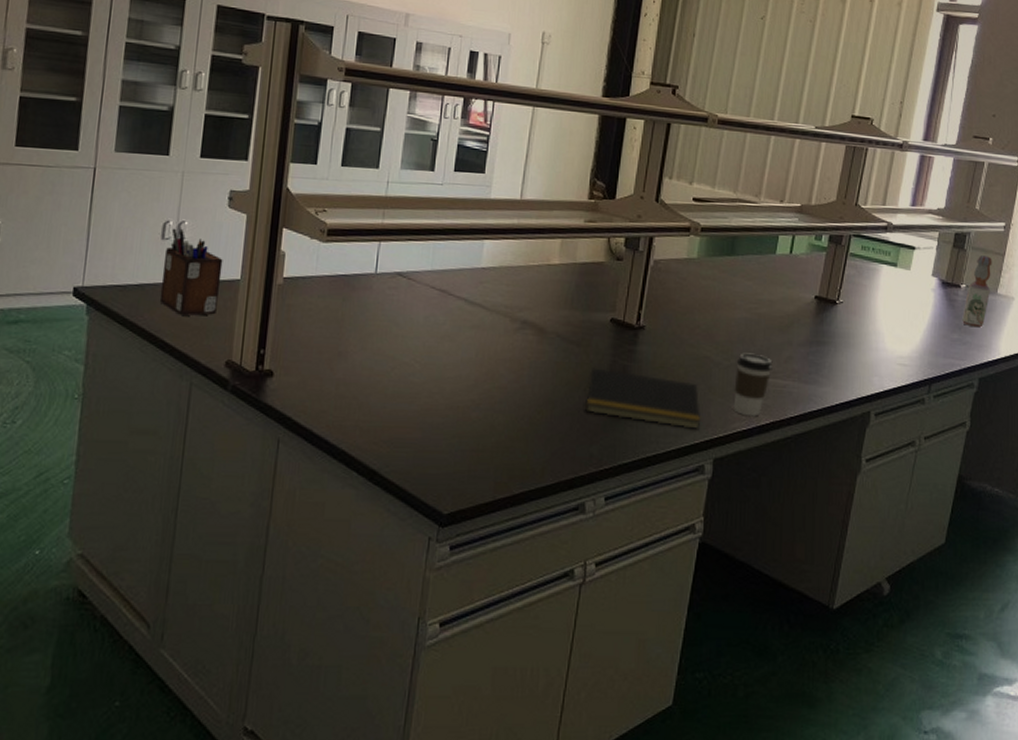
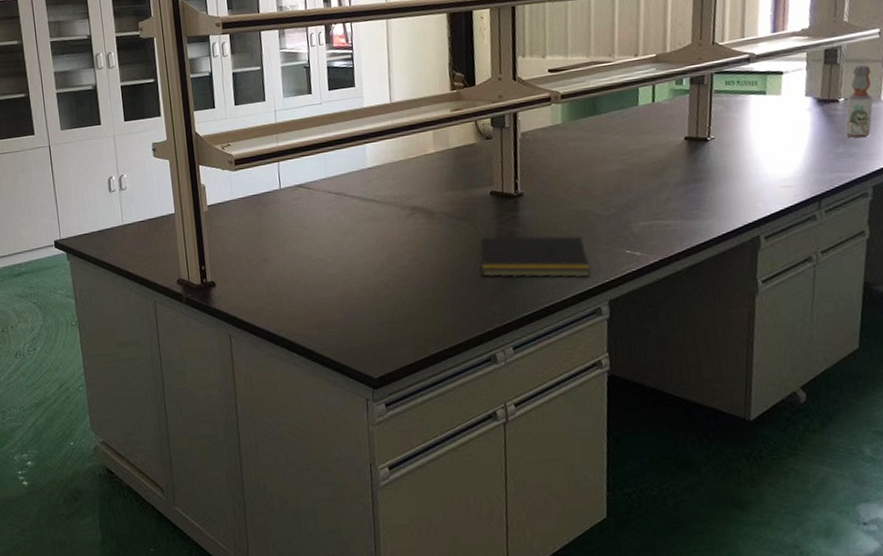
desk organizer: present [159,228,223,316] -> none [114,180,162,249]
coffee cup: present [733,353,773,417] -> none [616,200,653,258]

